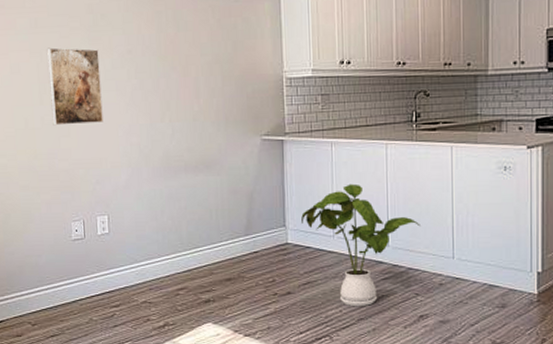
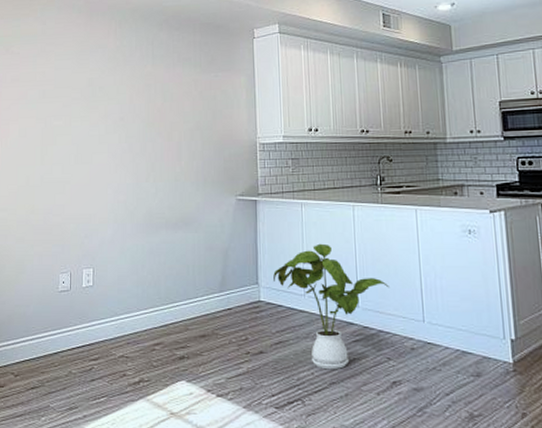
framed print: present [47,47,103,126] -> none [50,115,95,183]

